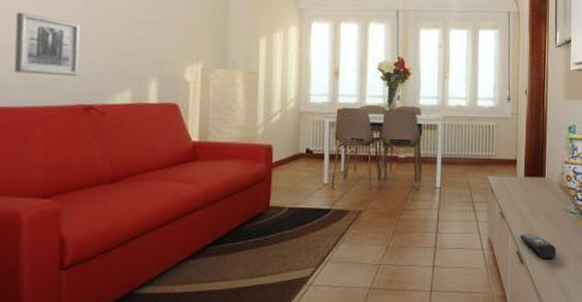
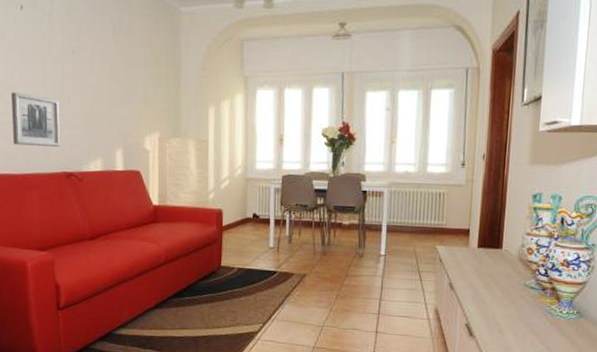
remote control: present [520,234,556,258] -> none [470,307,511,334]

